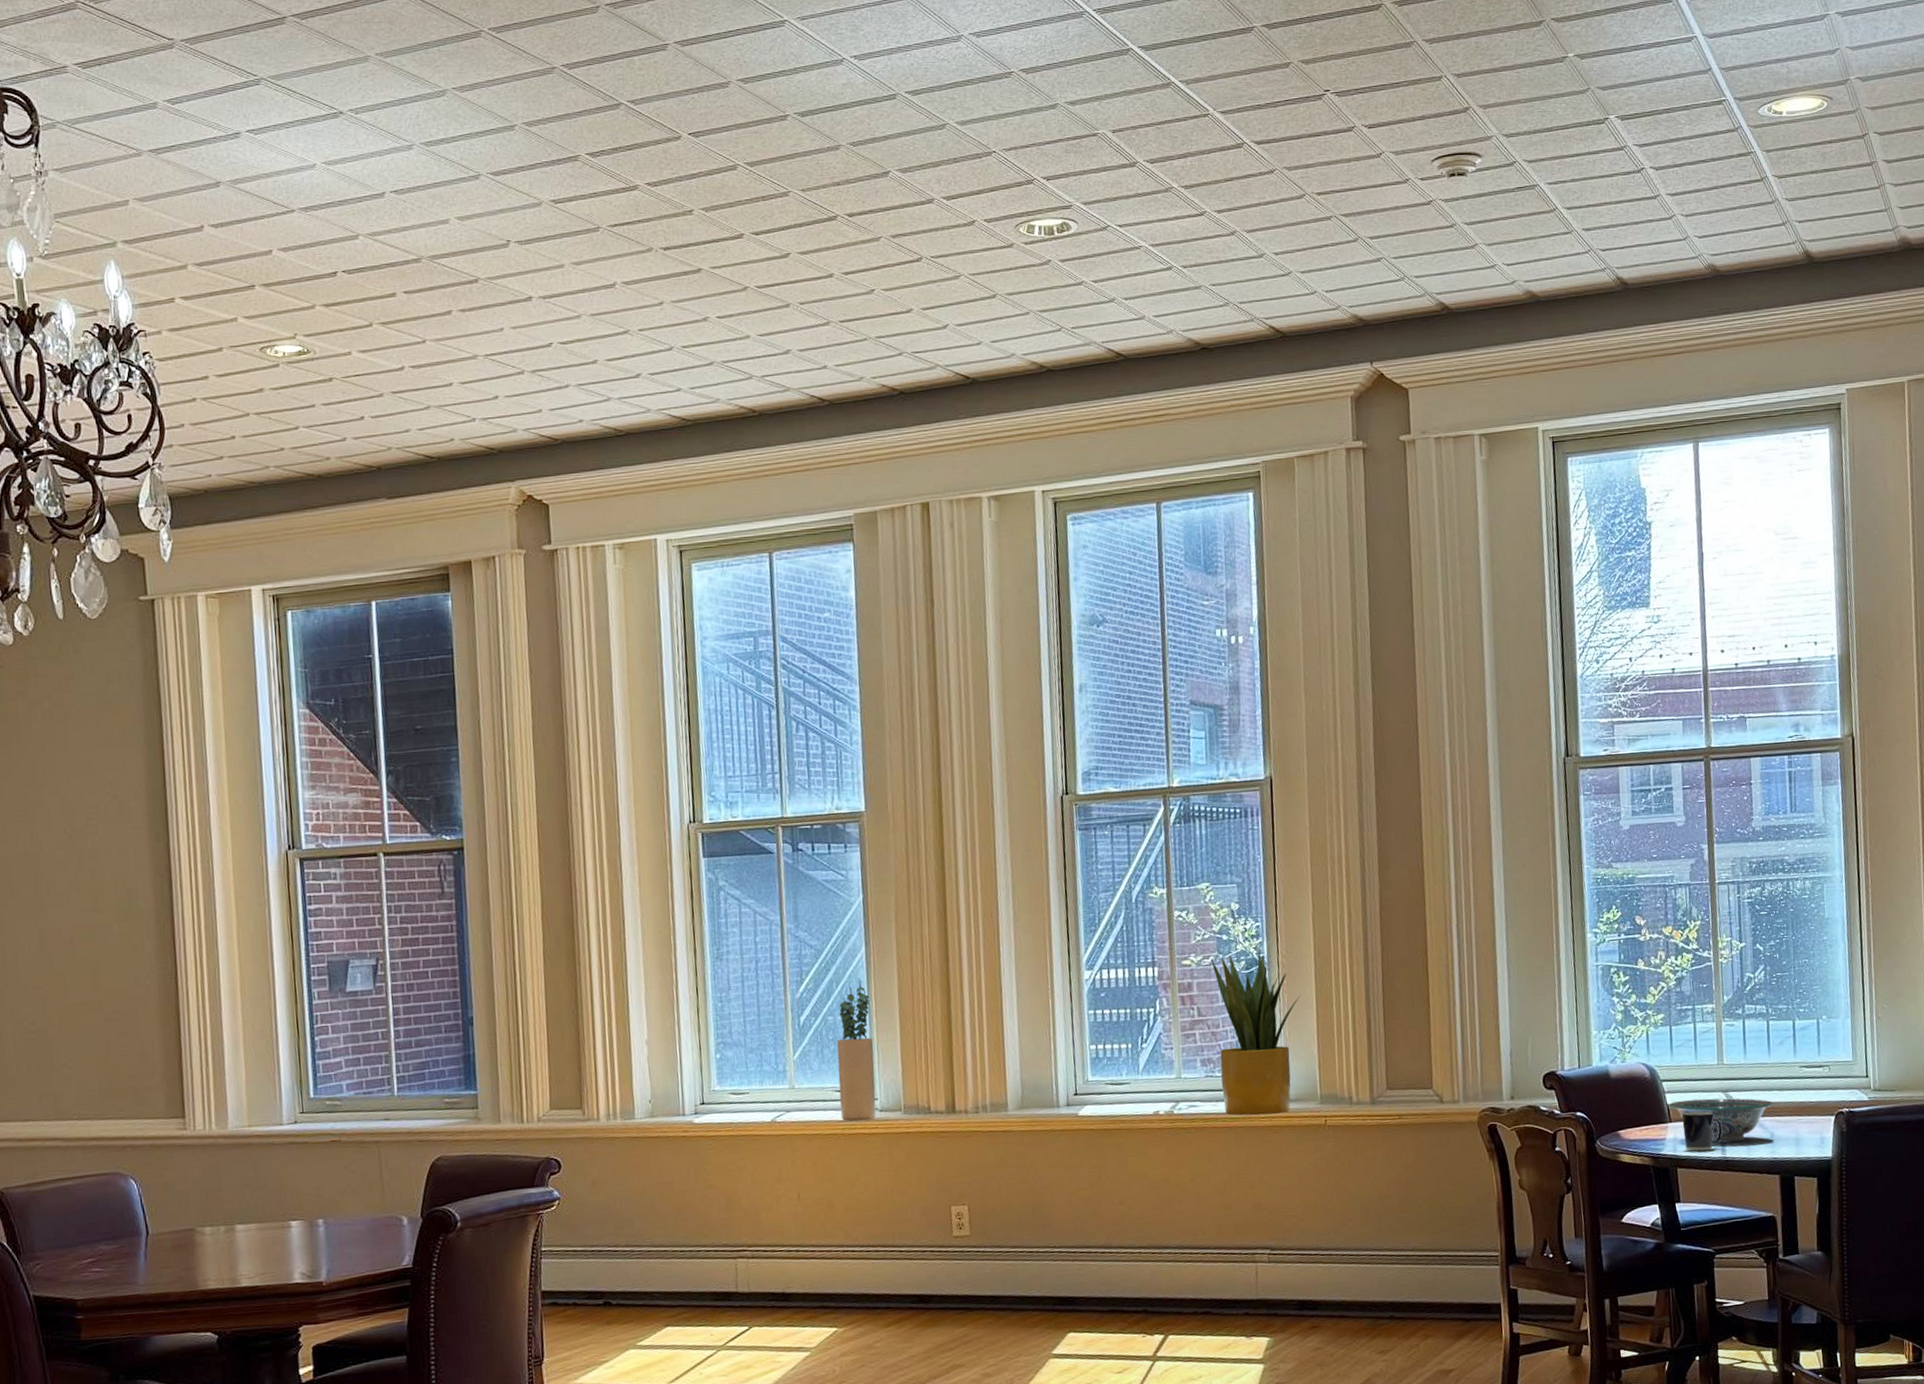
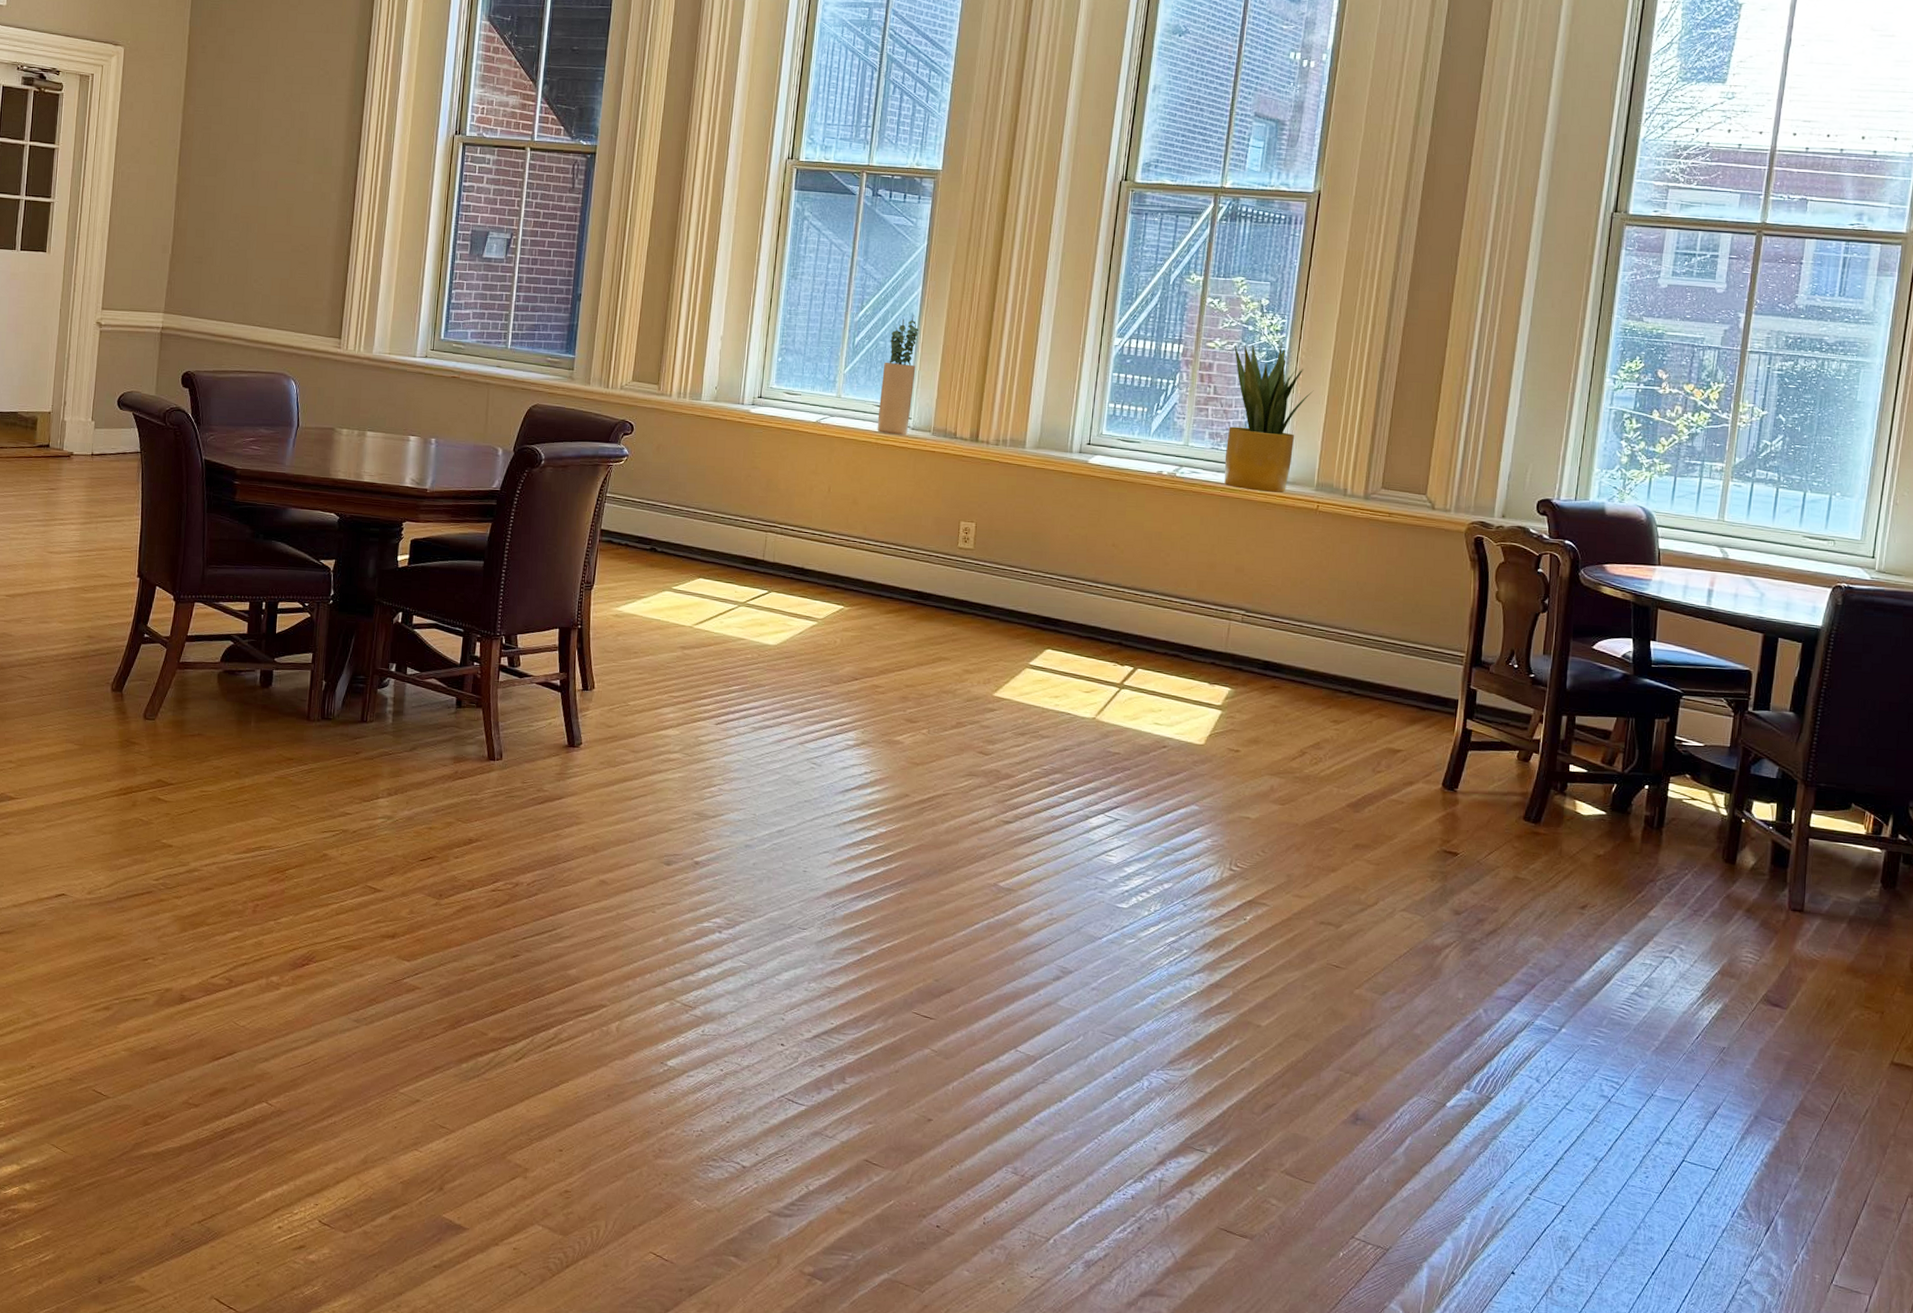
decorative bowl: present [1669,1098,1772,1143] -> none [1661,547,1768,596]
mug: present [1681,1111,1723,1151] -> none [1670,559,1712,598]

